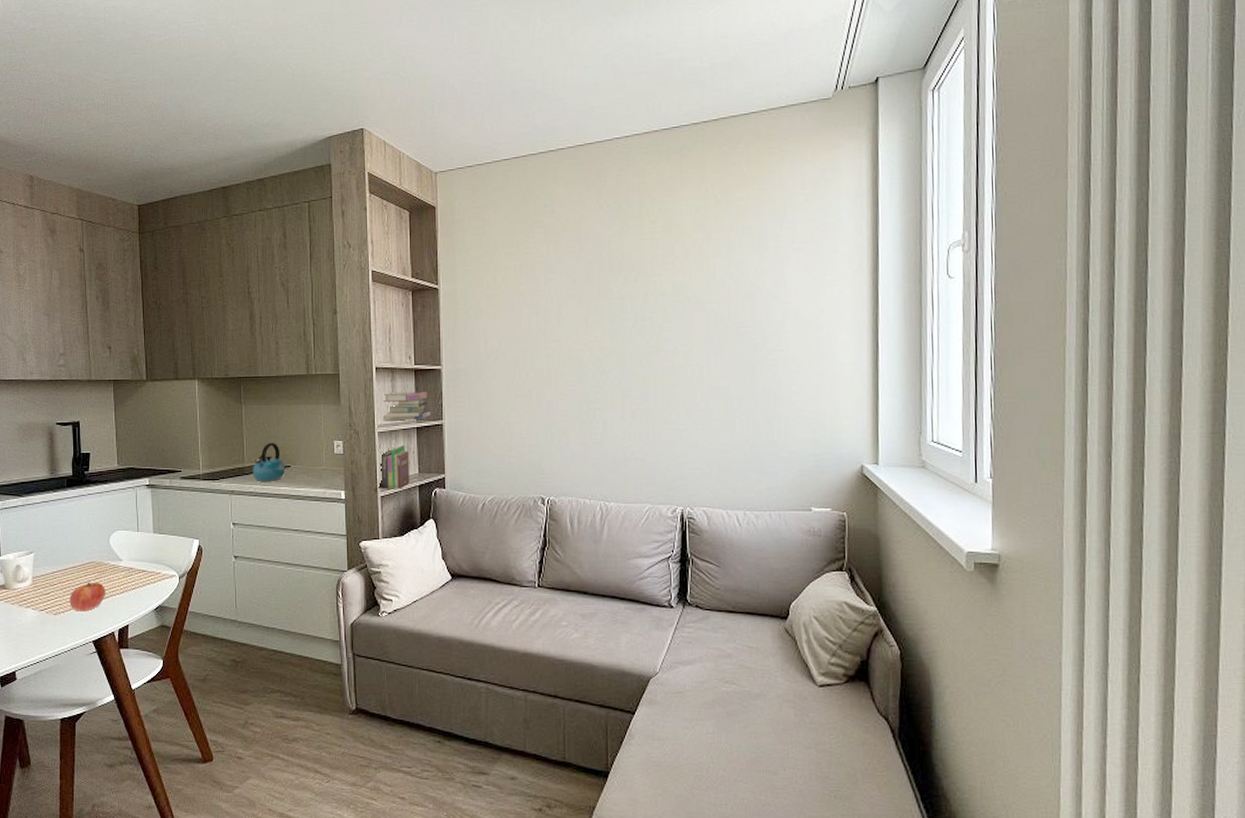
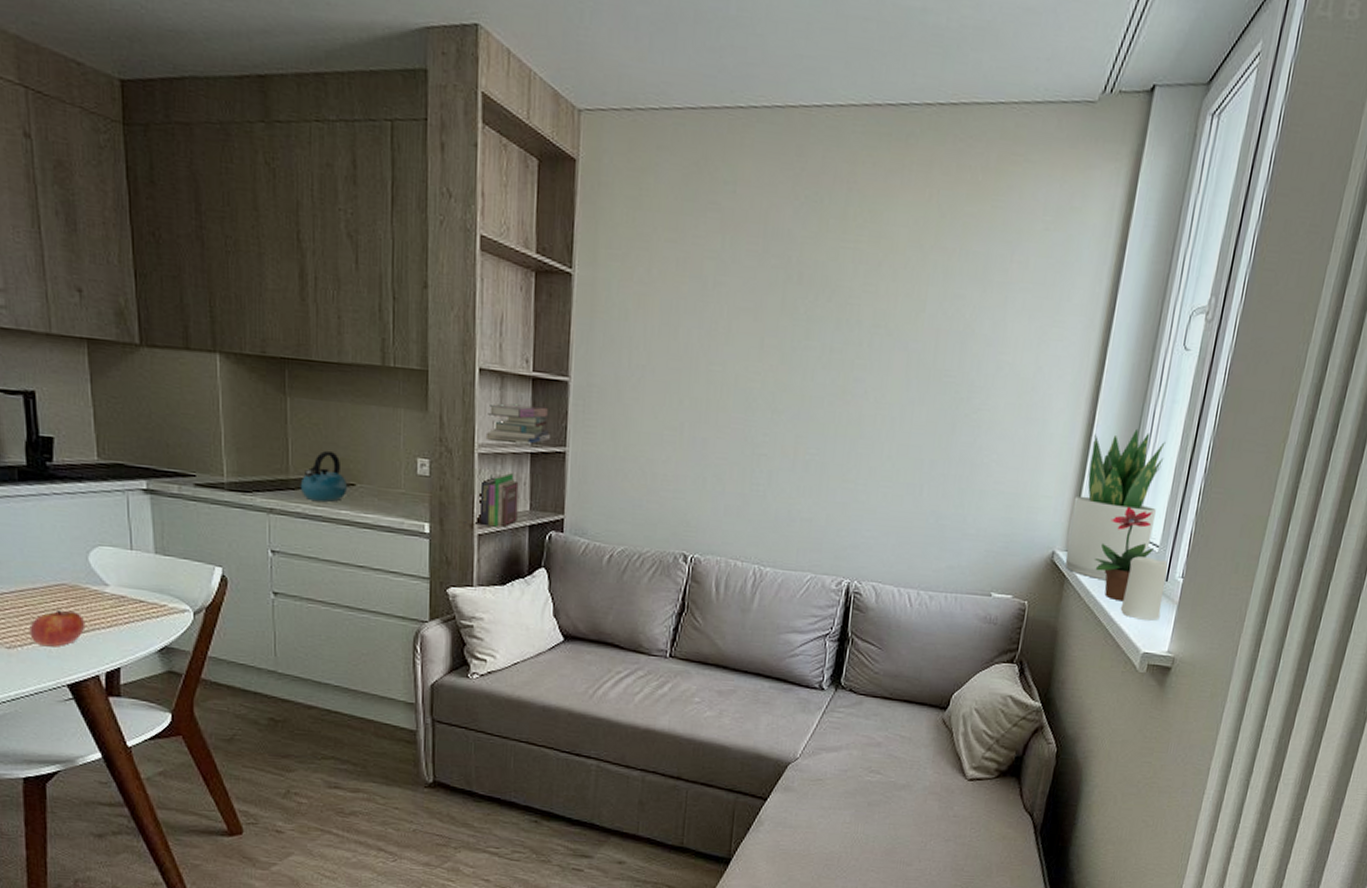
planter: none [872,350,953,487] -> present [1065,428,1166,581]
potted flower: none [903,418,957,505] -> present [1095,506,1154,602]
candle: none [936,462,977,522] -> present [1120,556,1169,622]

